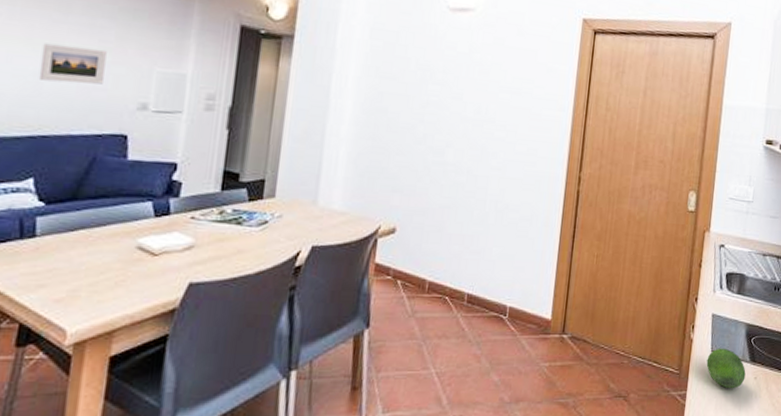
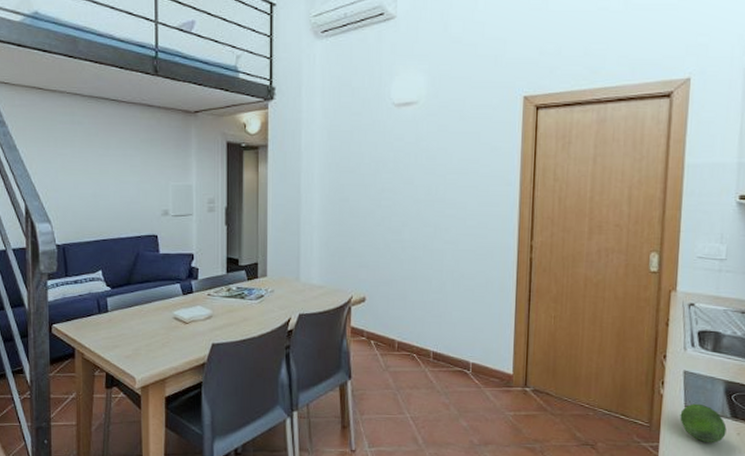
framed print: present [38,43,107,84] -> none [95,172,137,200]

